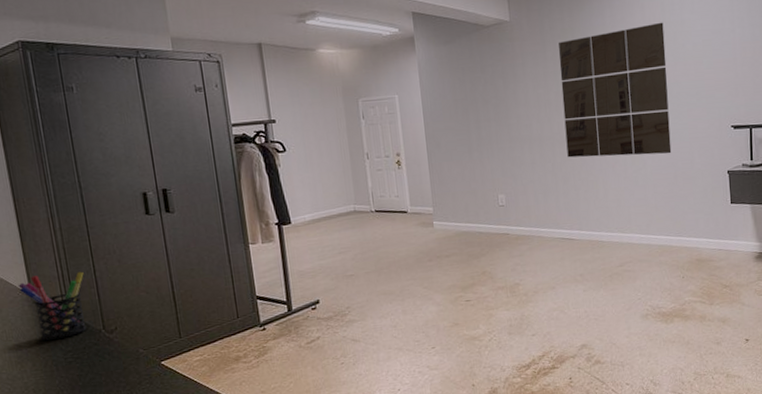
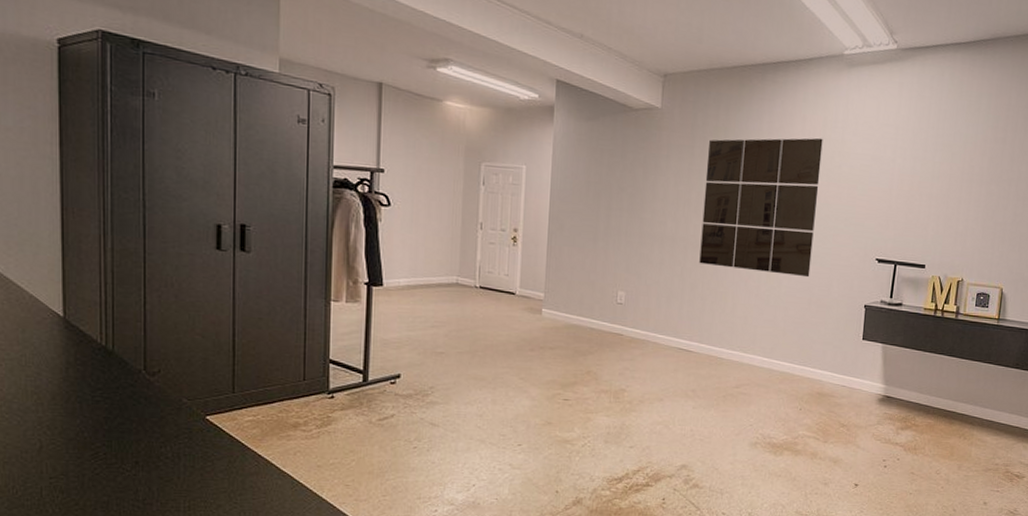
pen holder: present [18,271,87,341] -> none [50,297,131,374]

